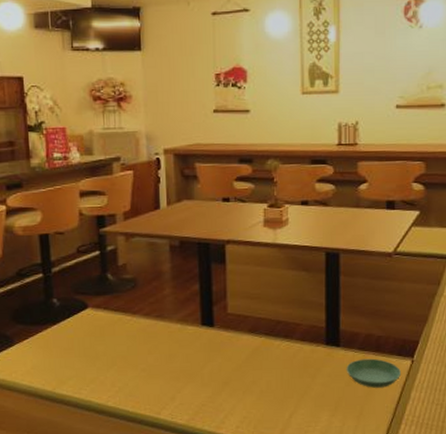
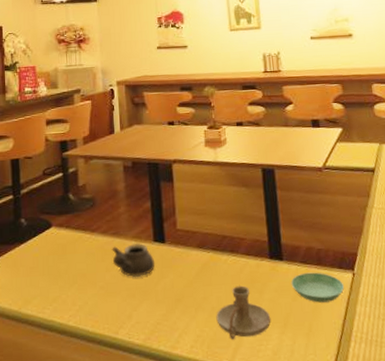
teapot: none [155,326,202,361] -> present [112,242,156,278]
candle holder: none [264,370,322,421] -> present [216,285,271,340]

